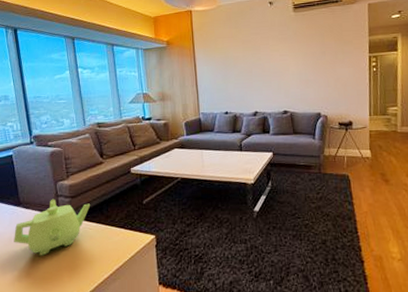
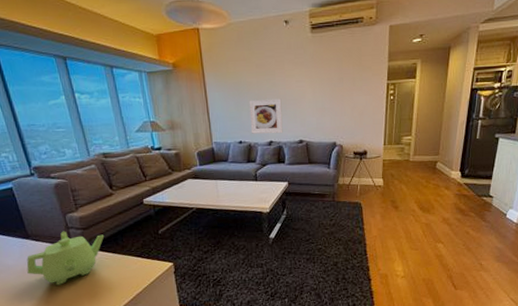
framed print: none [235,71,268,105] -> present [249,98,283,134]

